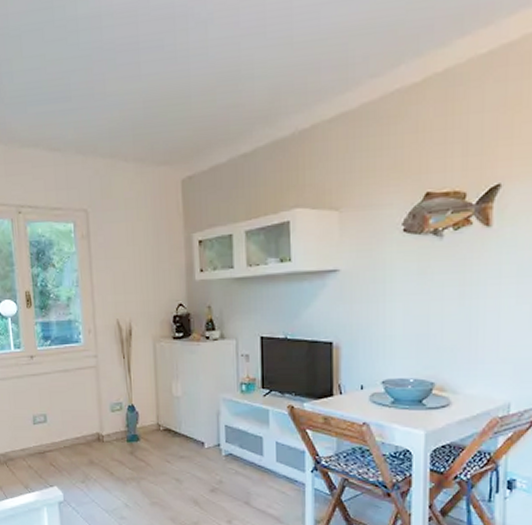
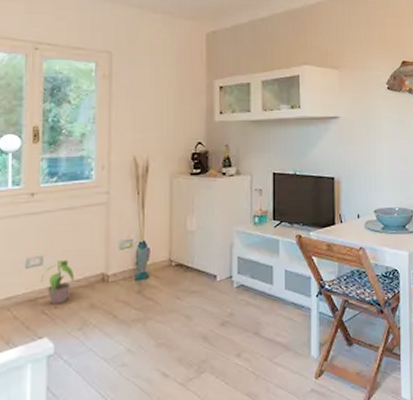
potted plant: none [47,419,75,458] -> present [41,260,75,304]

